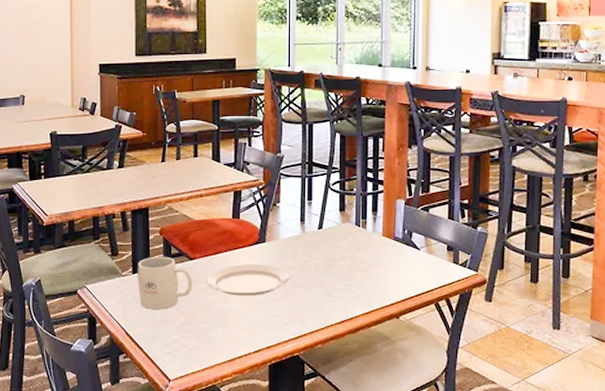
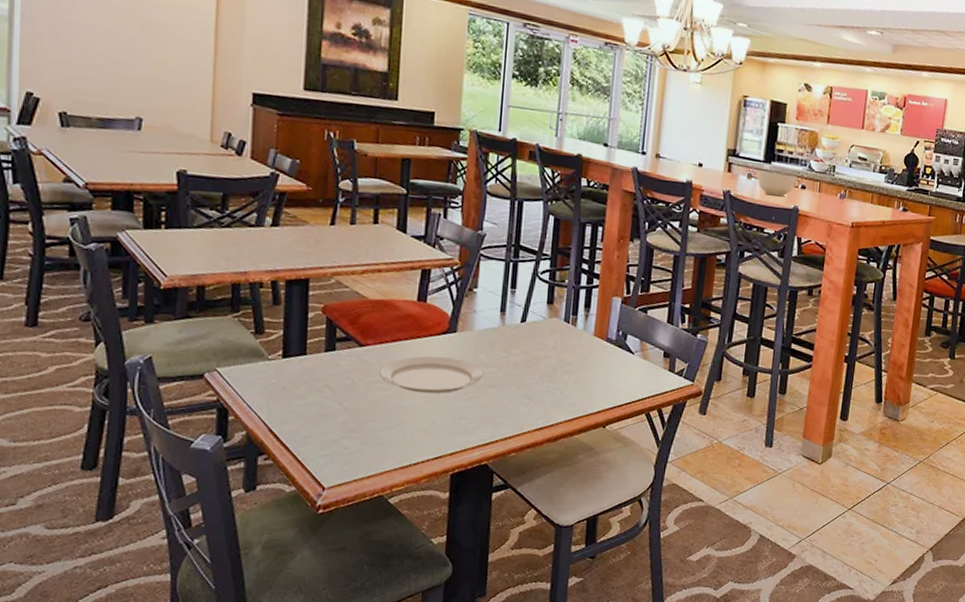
mug: present [137,256,192,310] -> none [288,338,362,404]
bowl: none [524,68,564,91] -> present [758,170,798,197]

